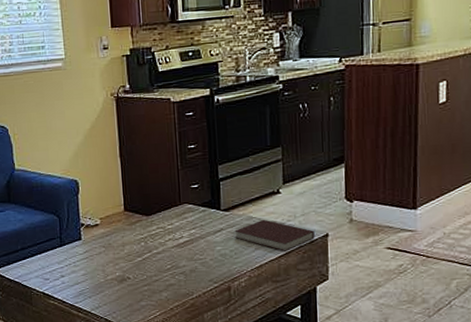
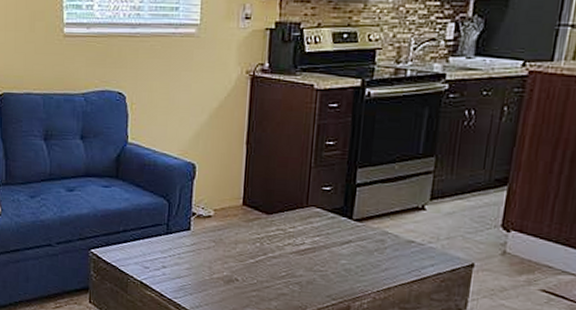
notebook: present [234,219,315,252] -> none [364,236,458,277]

